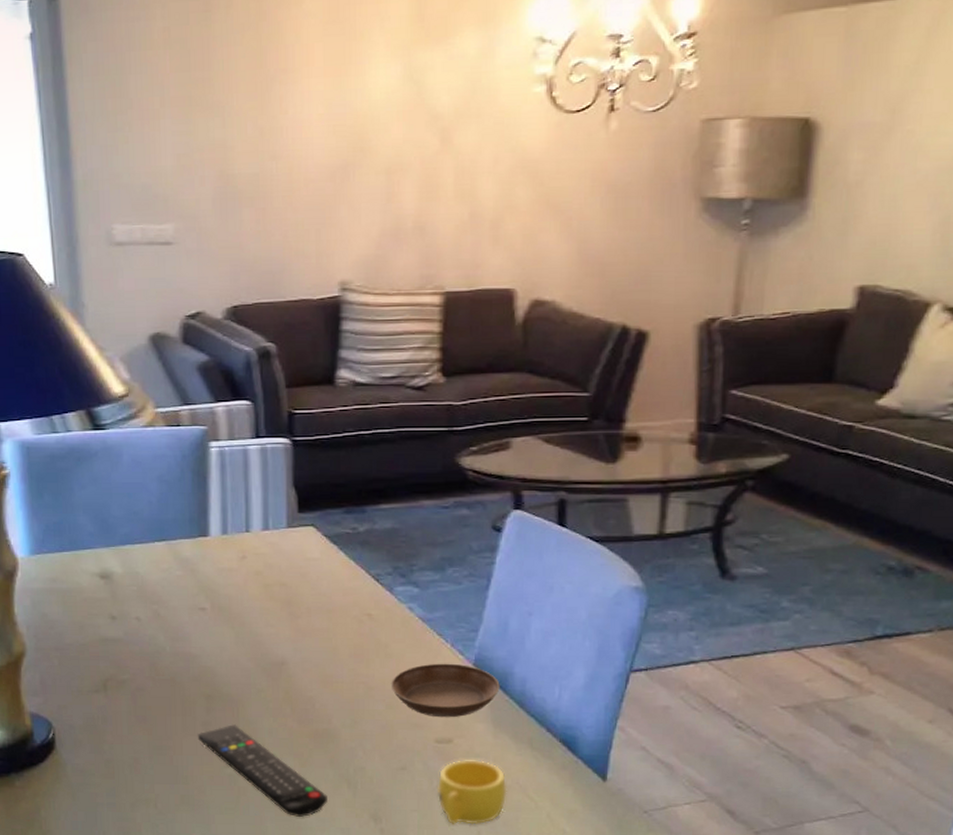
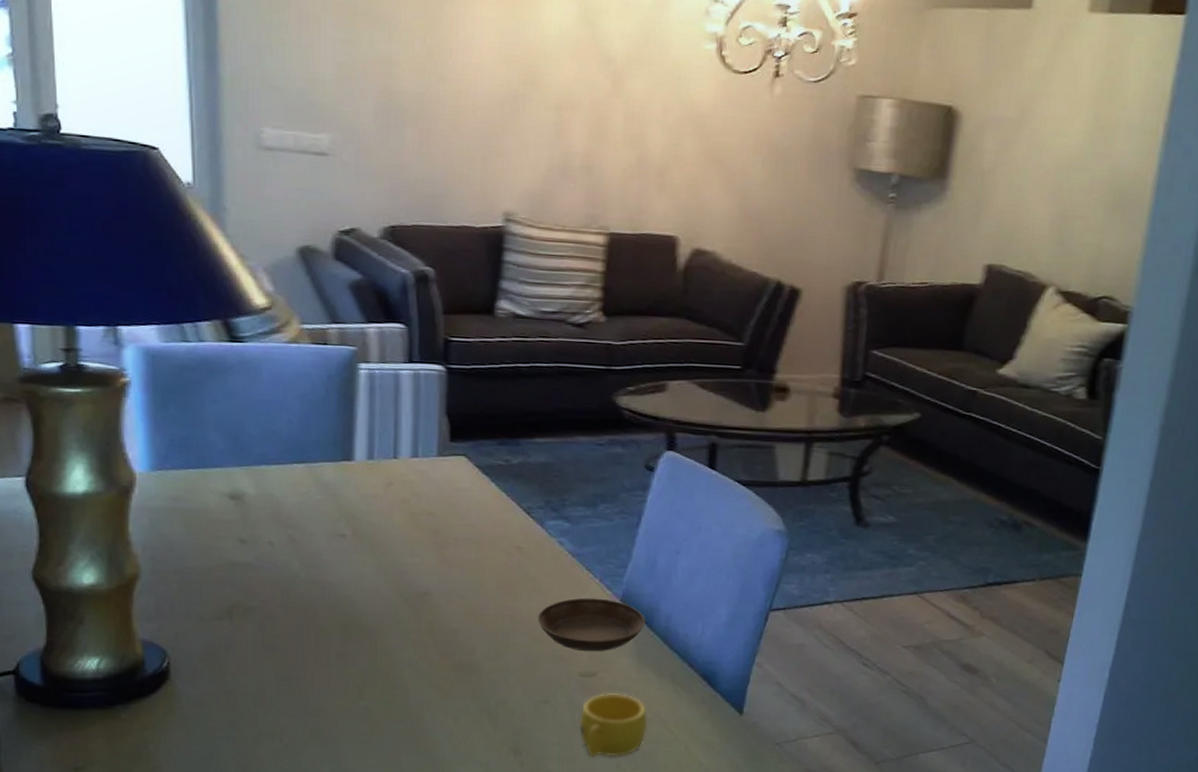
remote control: present [197,724,327,817] -> none [331,655,467,750]

